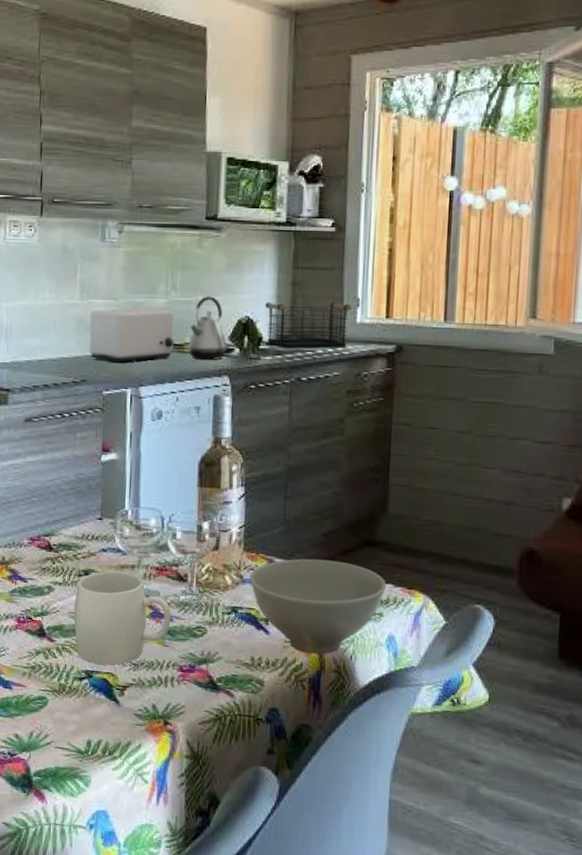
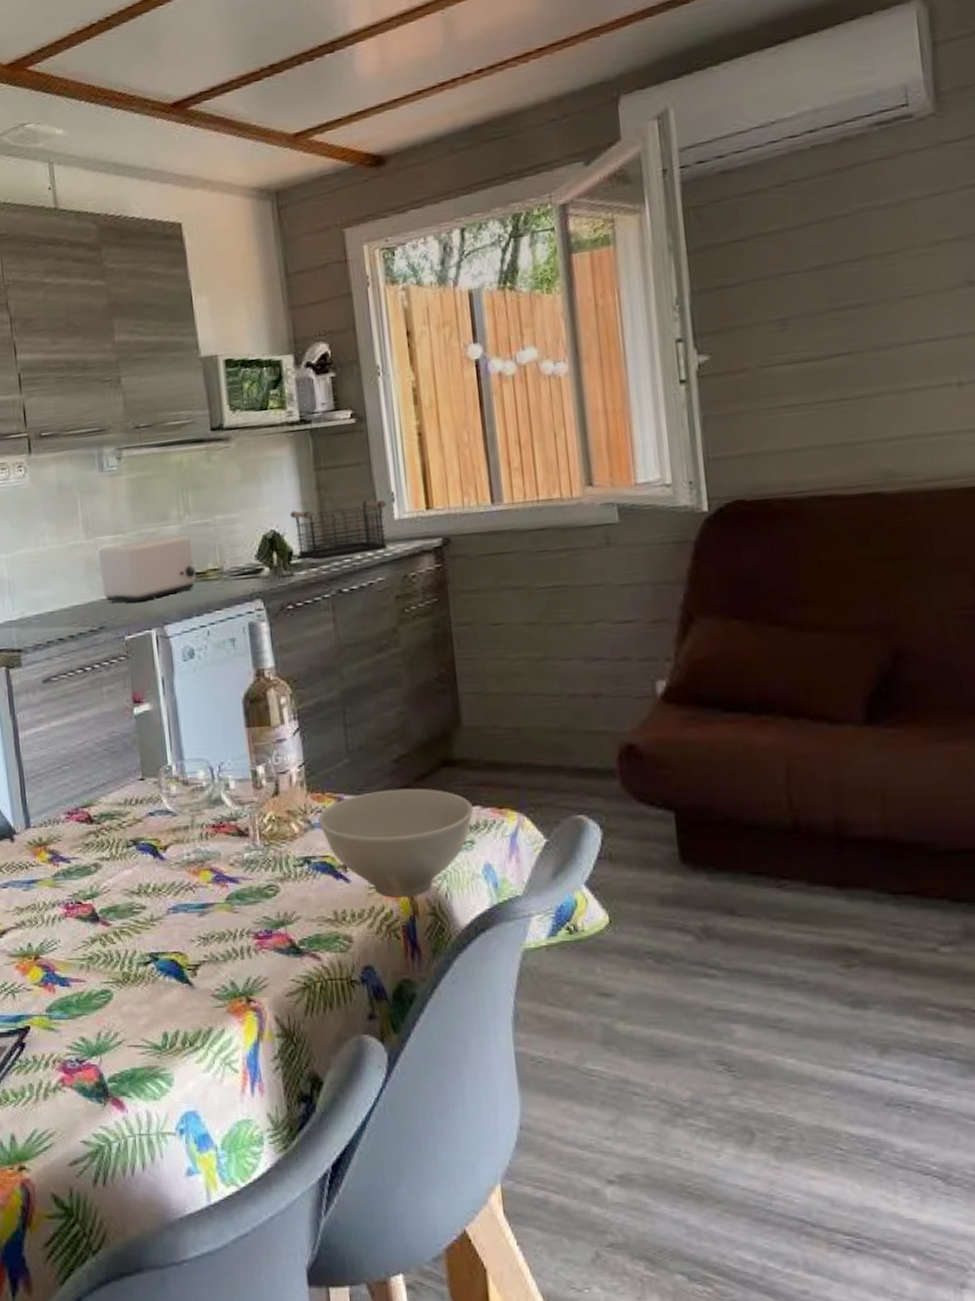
mug: present [74,571,171,666] -> none [126,835,238,944]
kettle: present [188,296,228,360] -> none [211,513,256,586]

